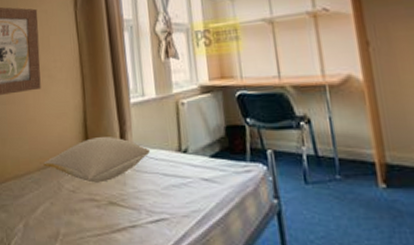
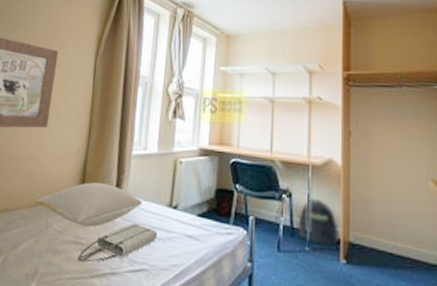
tote bag: none [94,173,172,218] -> present [77,223,158,263]
backpack: none [322,120,376,170] -> present [298,197,340,246]

